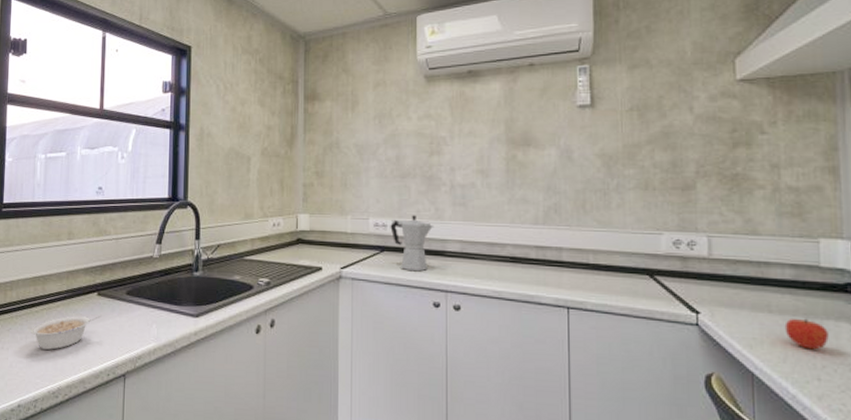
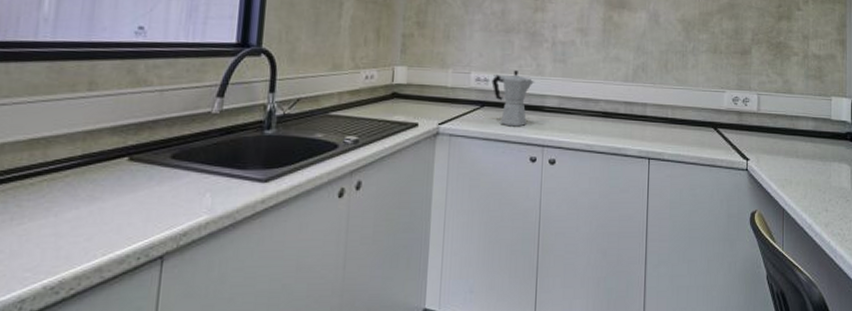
legume: present [30,316,102,350] -> none [19,186,133,233]
fruit: present [784,318,829,350] -> none [806,161,834,187]

